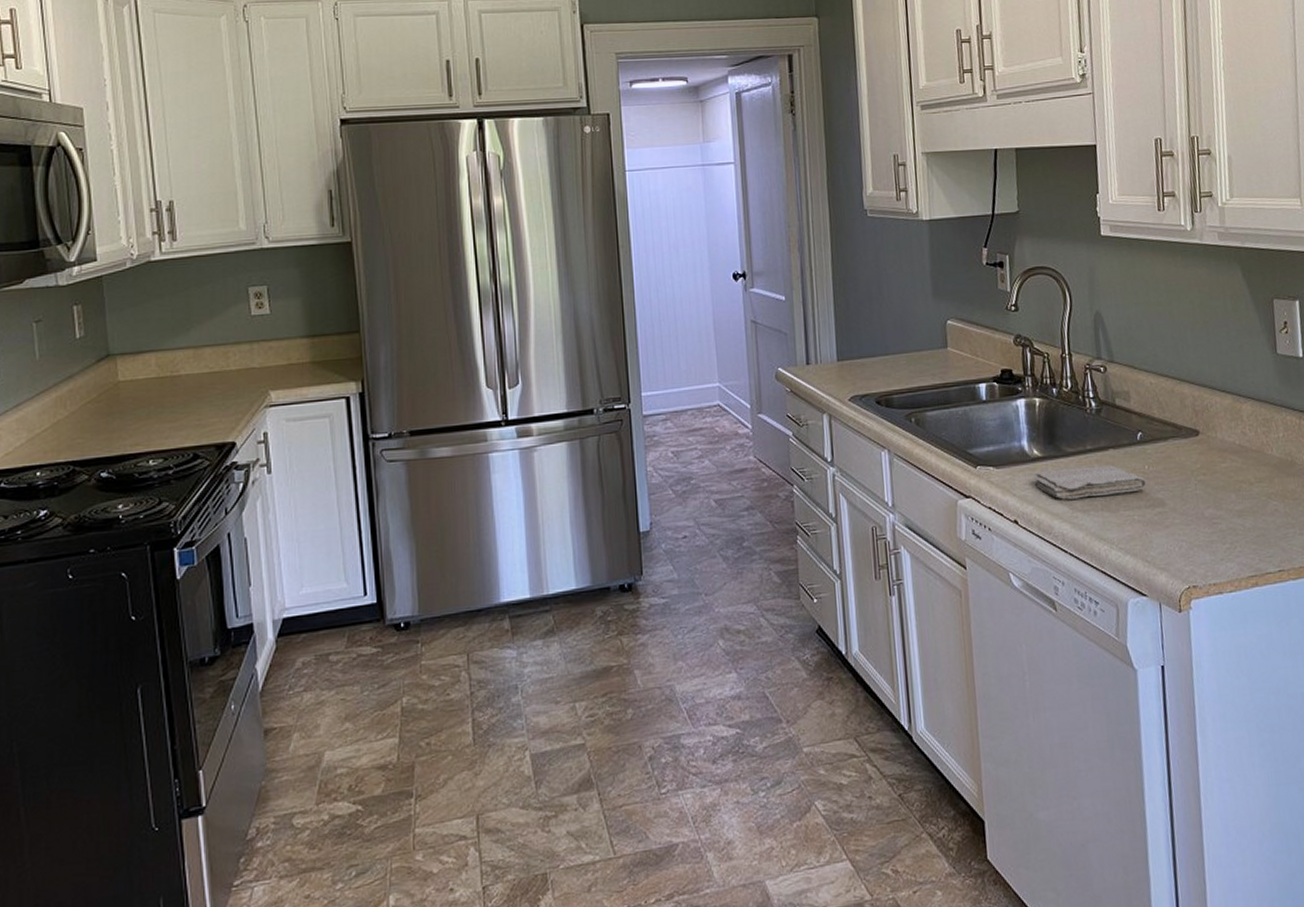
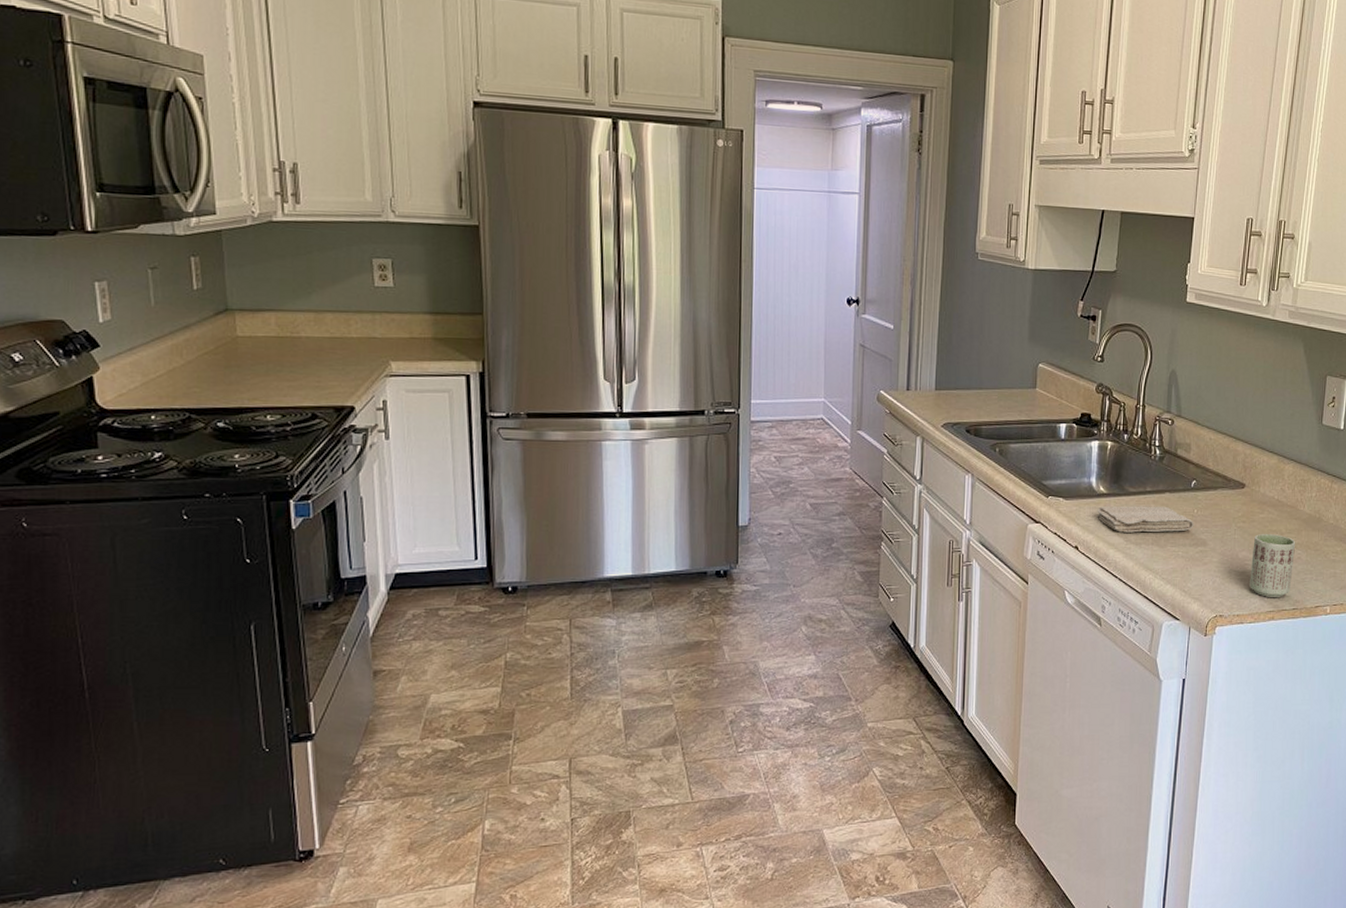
cup: none [1219,484,1272,560] -> present [1250,533,1296,597]

